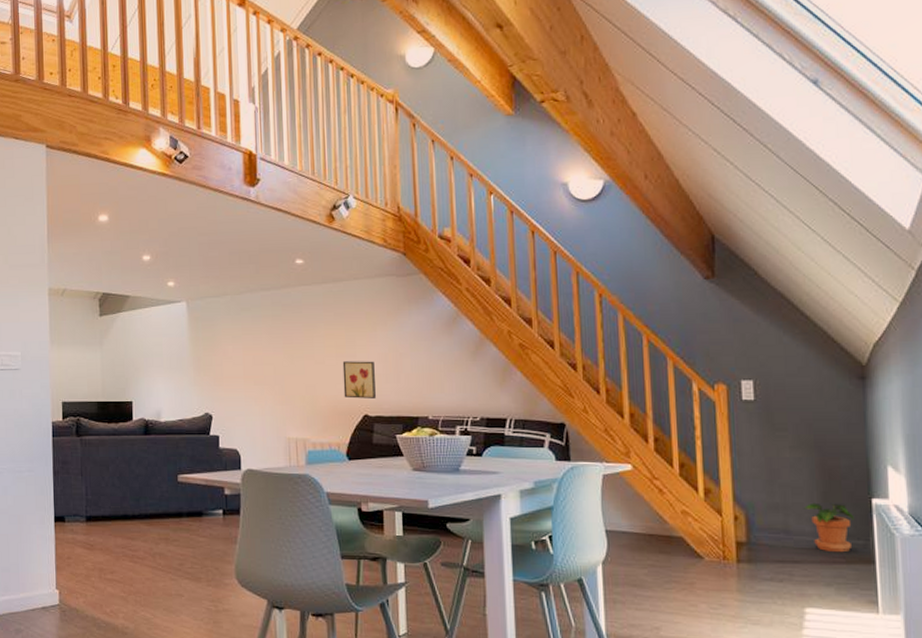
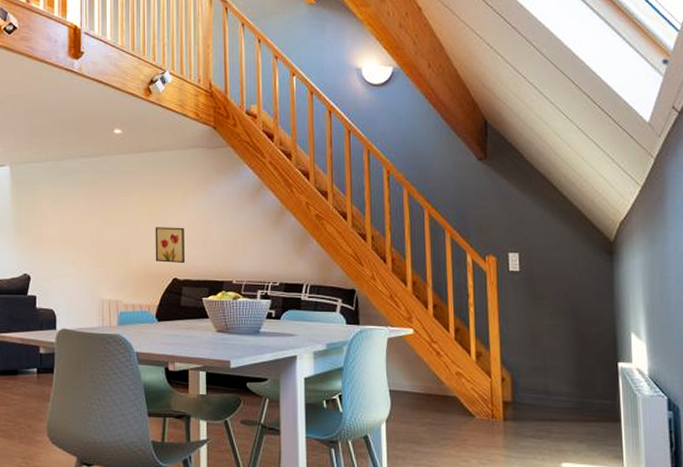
potted plant: present [803,502,855,553] -> none [560,365,604,412]

